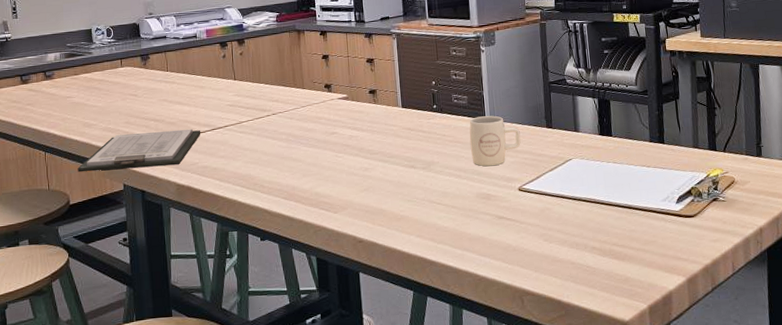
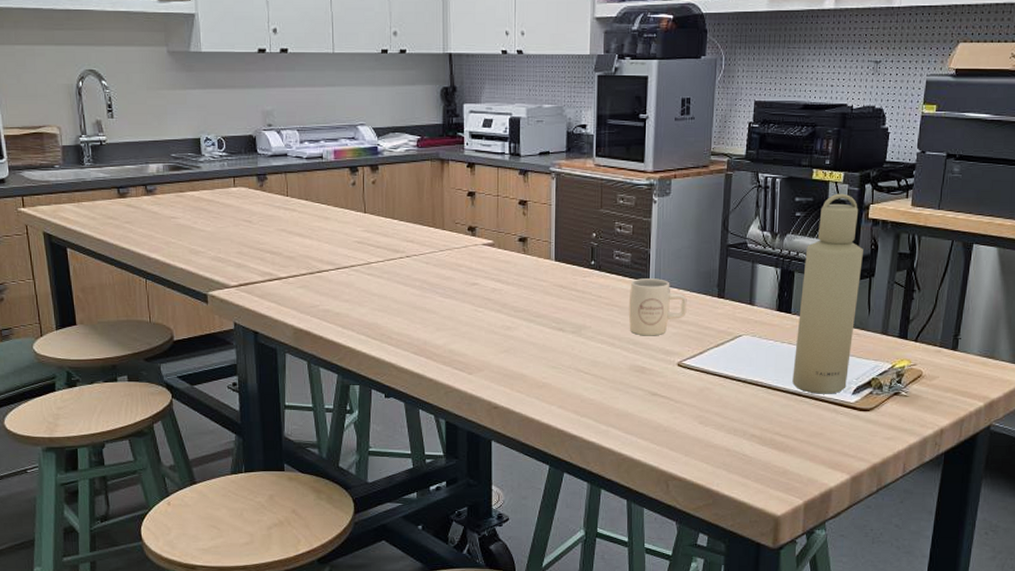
clipboard: present [77,129,201,173] -> none [182,265,324,306]
bottle: none [617,31,670,206] -> present [792,193,863,394]

